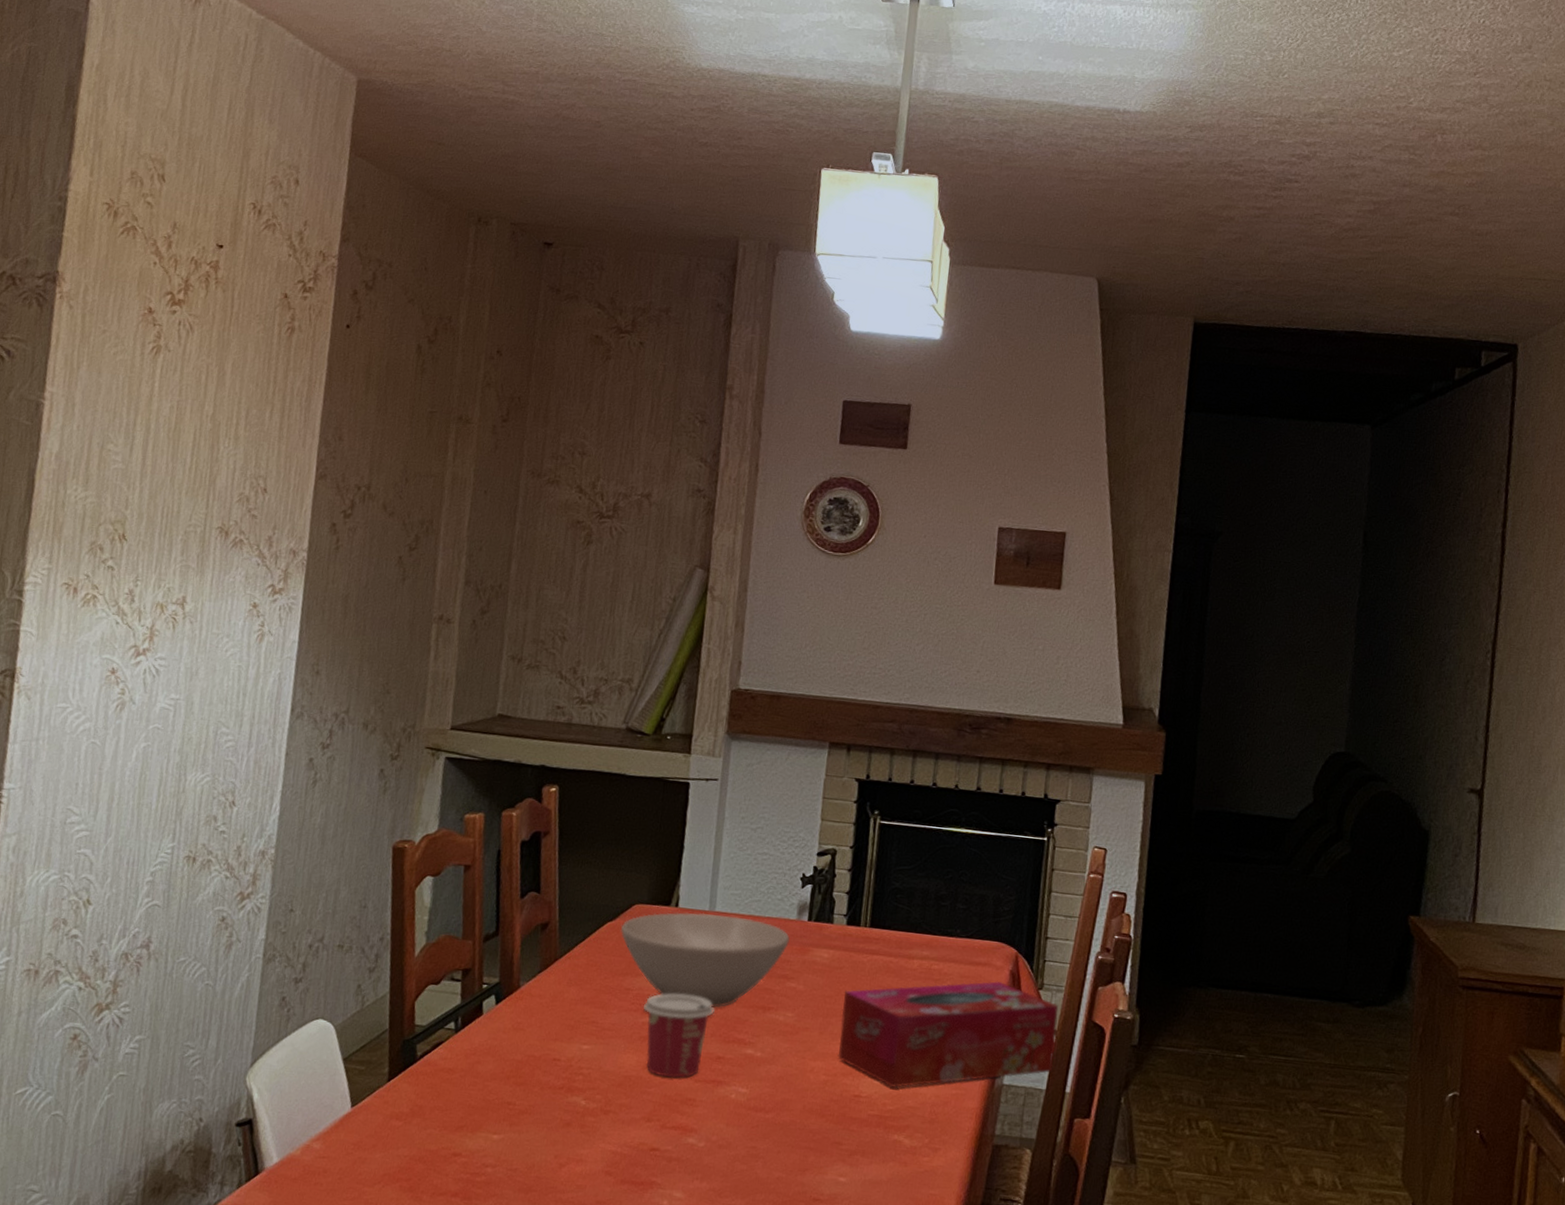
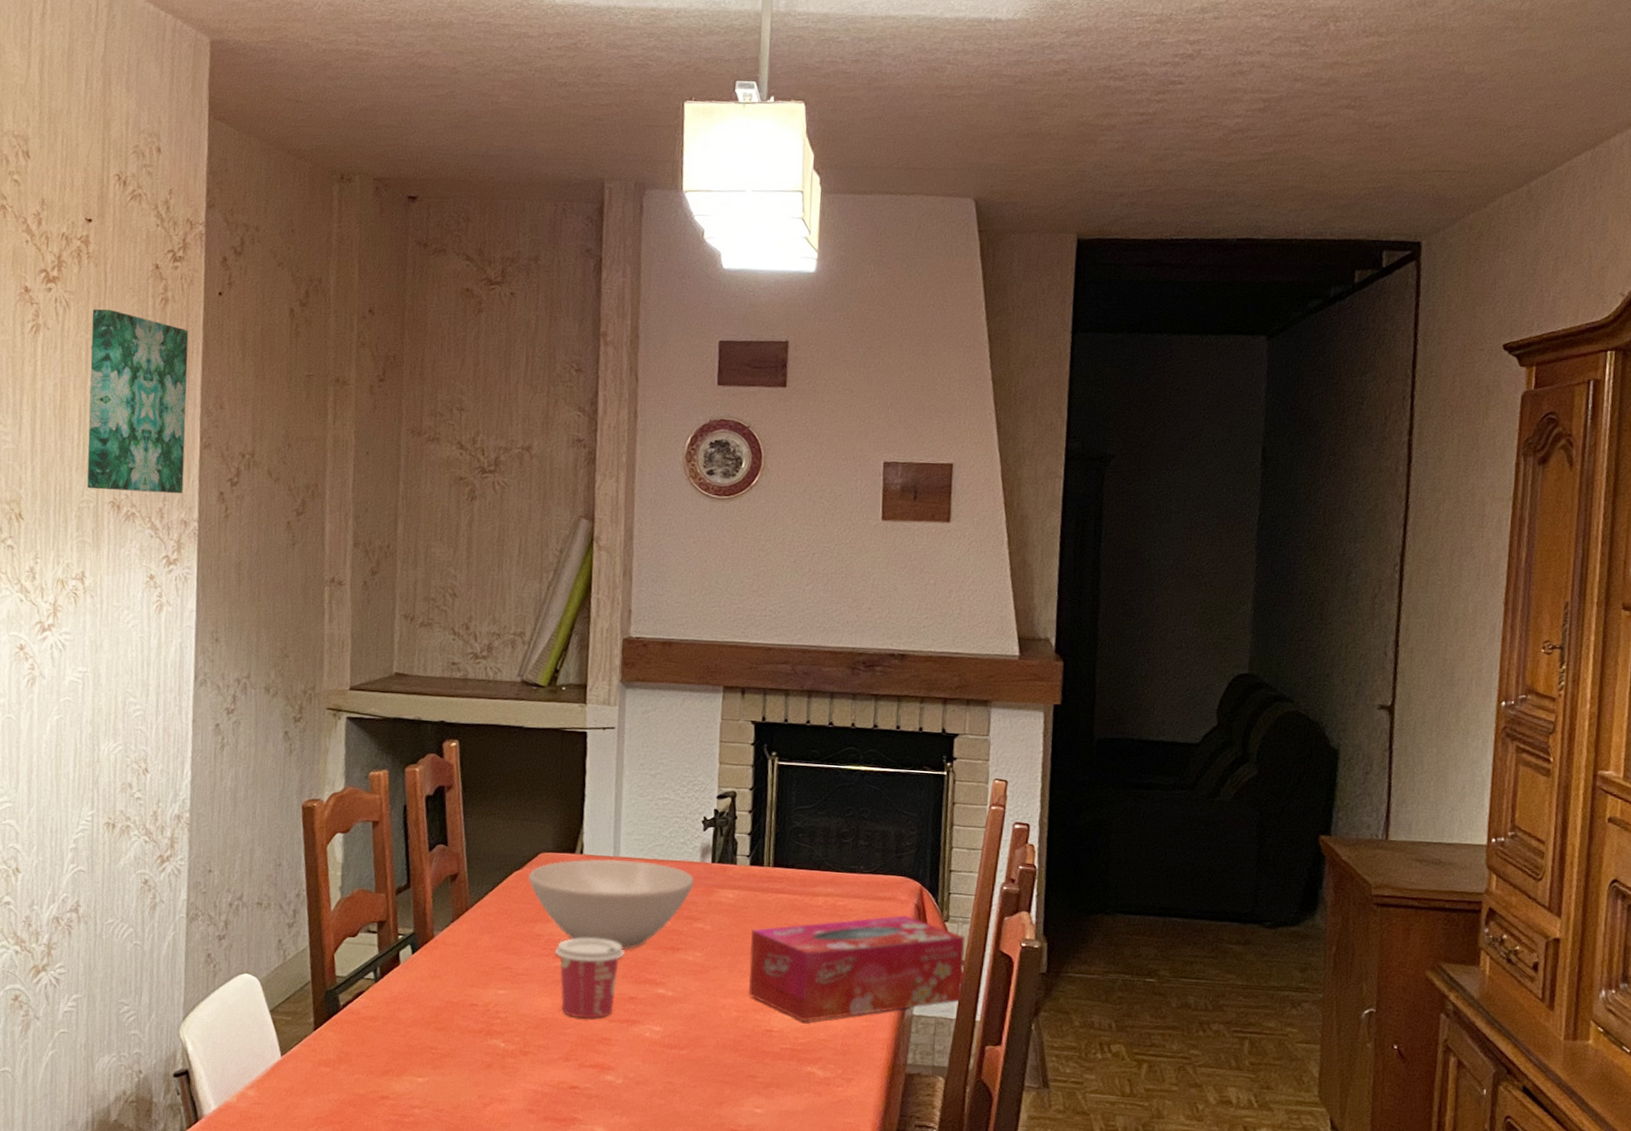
wall art: none [195,334,313,523] -> present [87,309,189,494]

